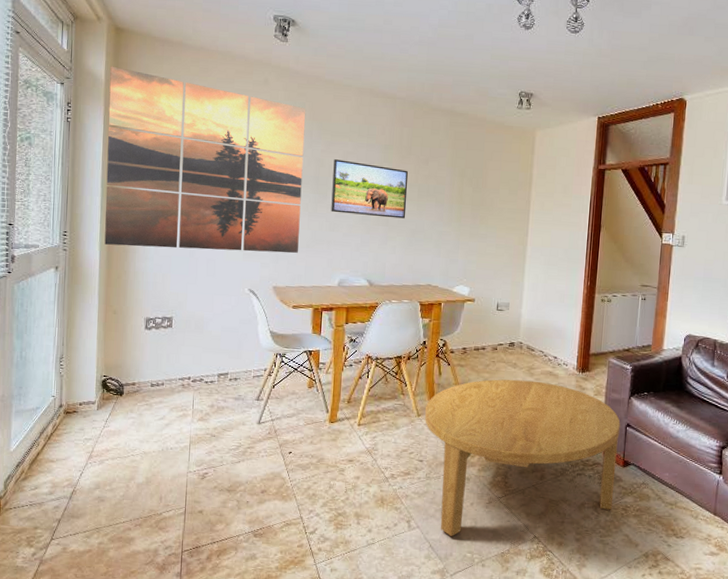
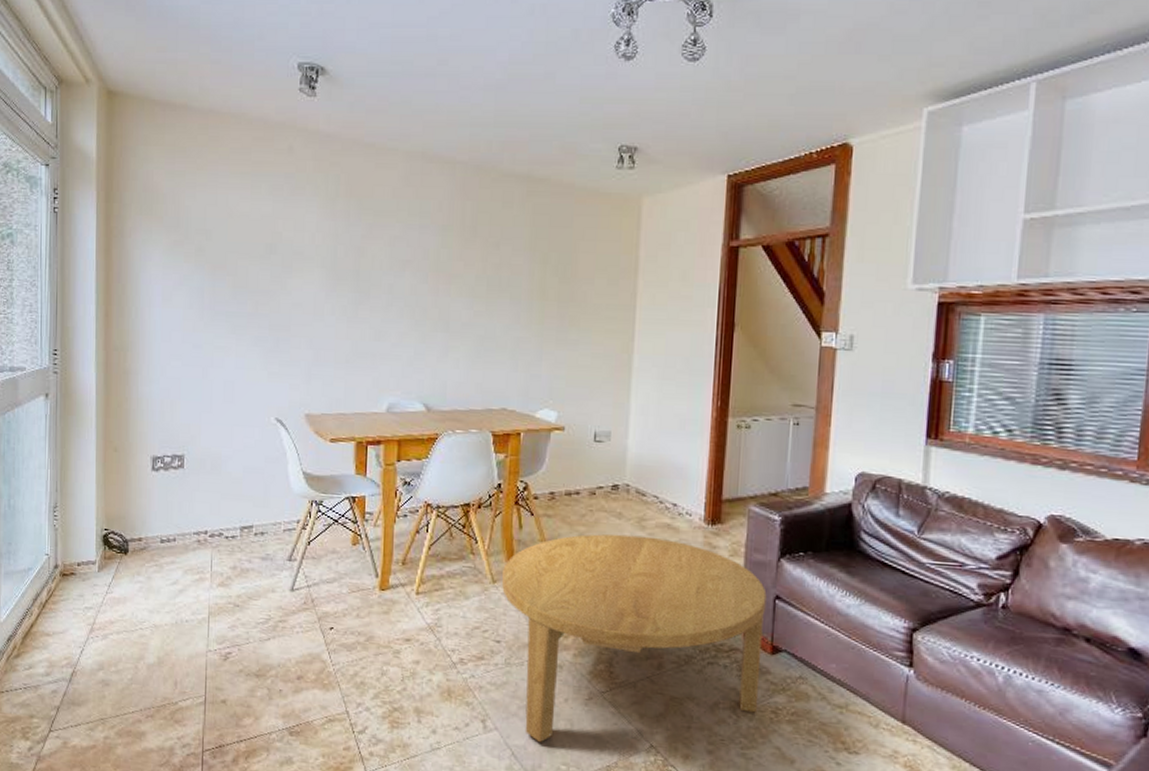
wall art: present [104,66,306,254] -> none [101,140,341,371]
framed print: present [331,159,408,219] -> none [375,247,473,322]

